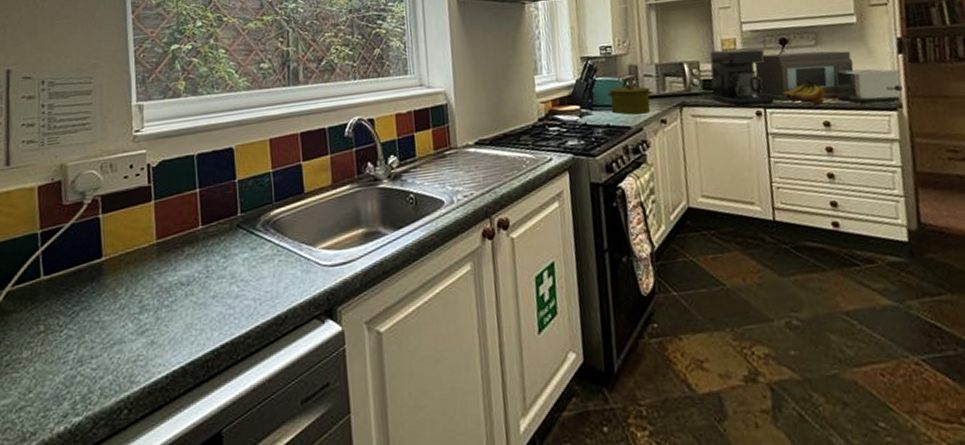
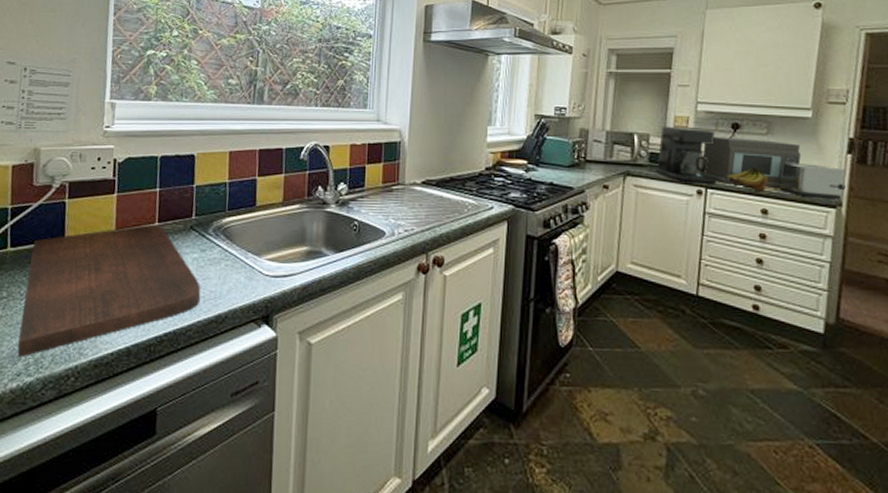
cutting board: none [62,229,257,396] -> present [17,225,201,357]
cooking pot: present [607,84,652,115] -> none [555,147,599,177]

